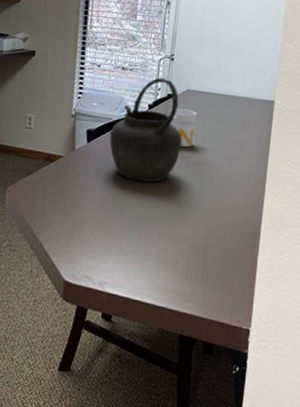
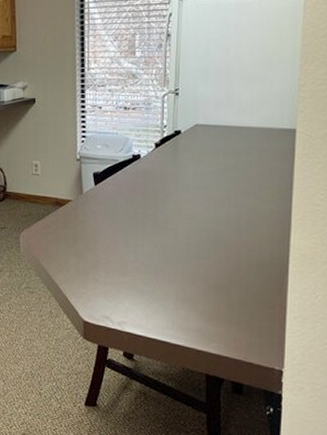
kettle: present [109,77,182,183] -> none [116,114,194,222]
mug: present [170,109,197,148] -> none [178,145,208,185]

